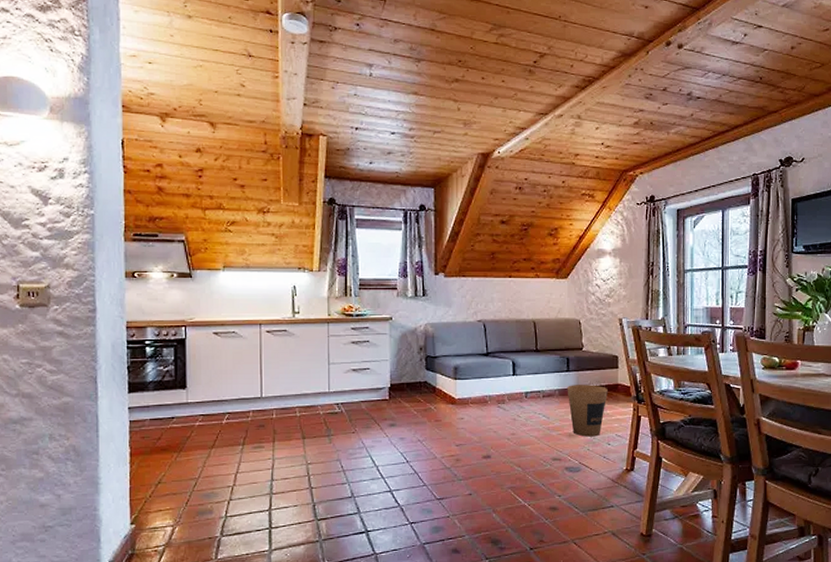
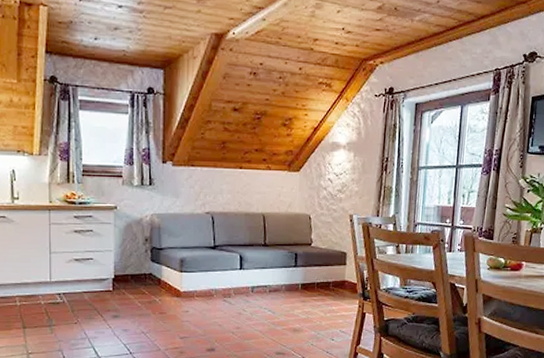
trash can: present [567,385,608,437] -> none [293,280,334,332]

